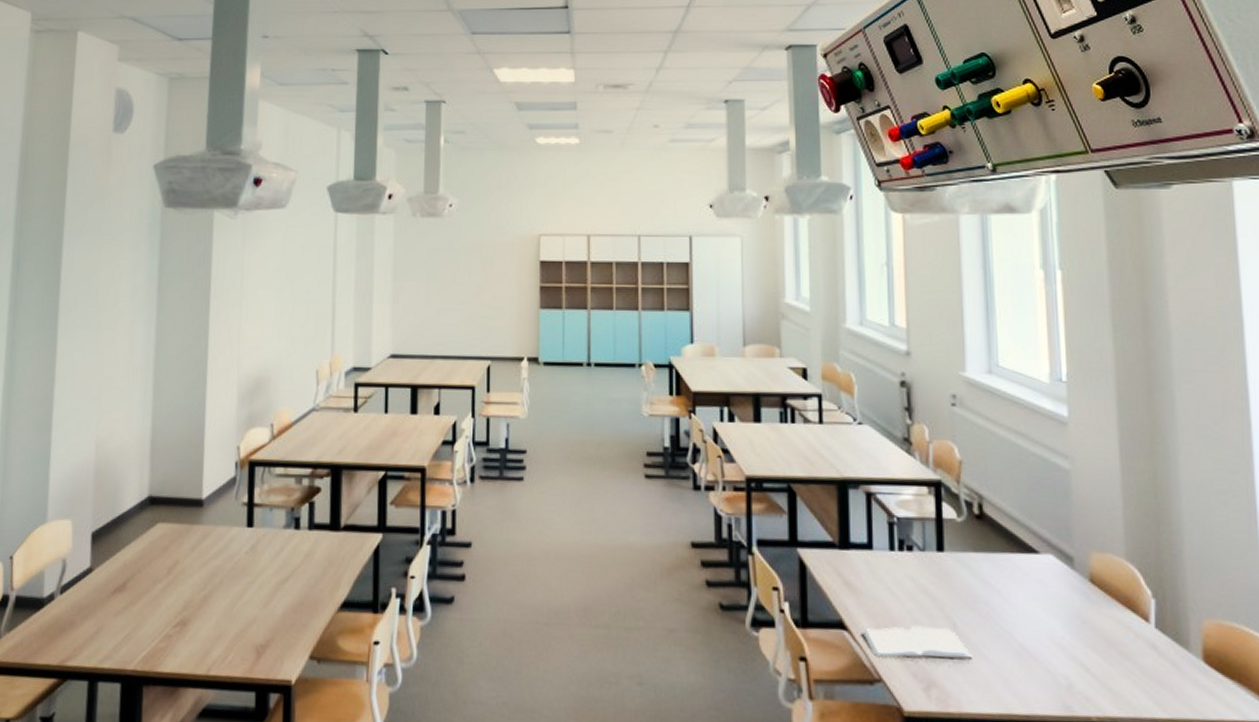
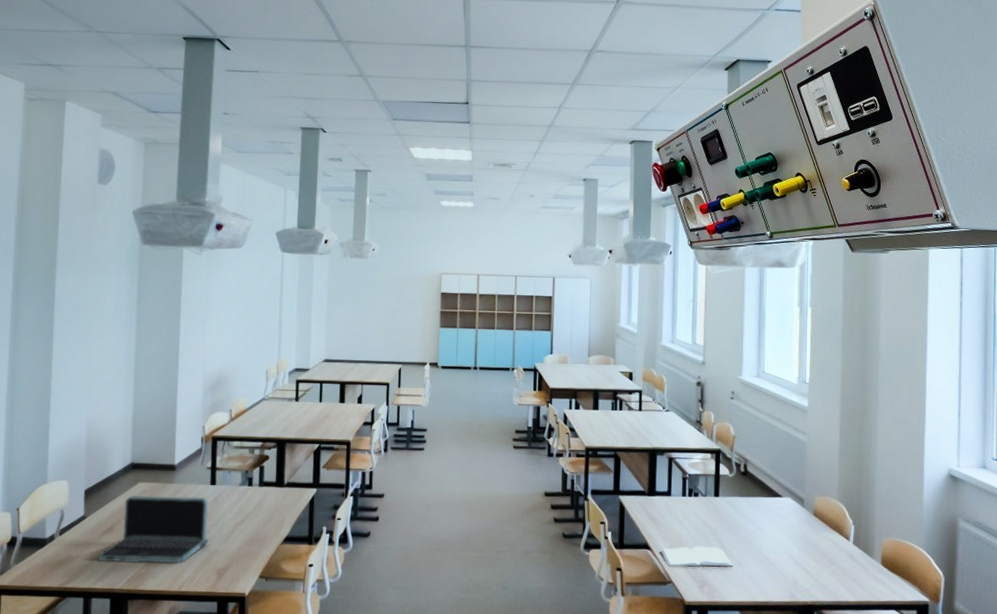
laptop: none [106,541,245,636] -> present [98,496,209,564]

